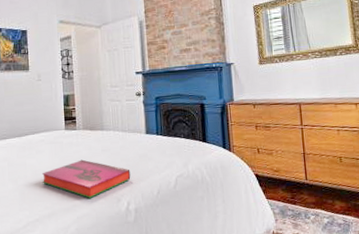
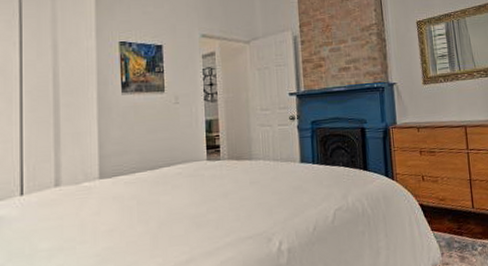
hardback book: present [42,159,131,198] -> none [178,194,283,239]

